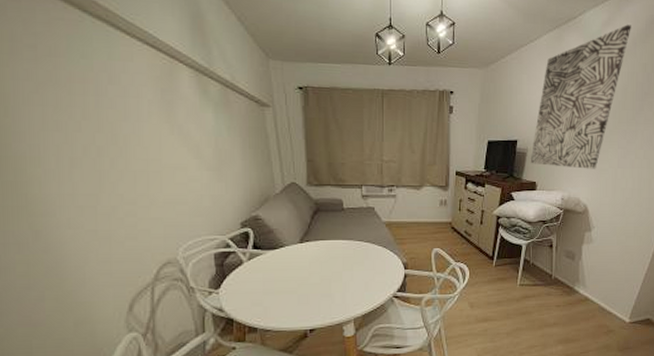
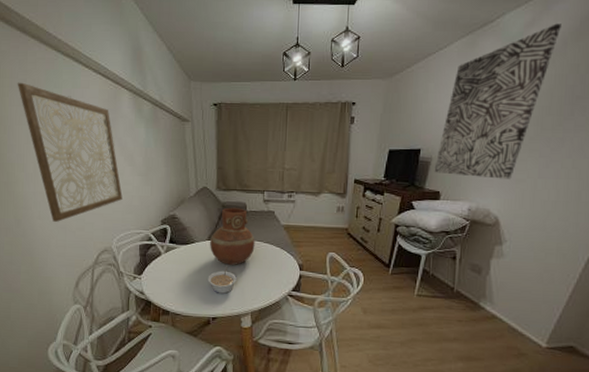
wall art: none [21,48,188,231] -> present [17,82,123,222]
legume: none [302,270,336,302] -> present [207,266,237,294]
vase: none [303,205,355,269] -> present [210,207,255,265]

